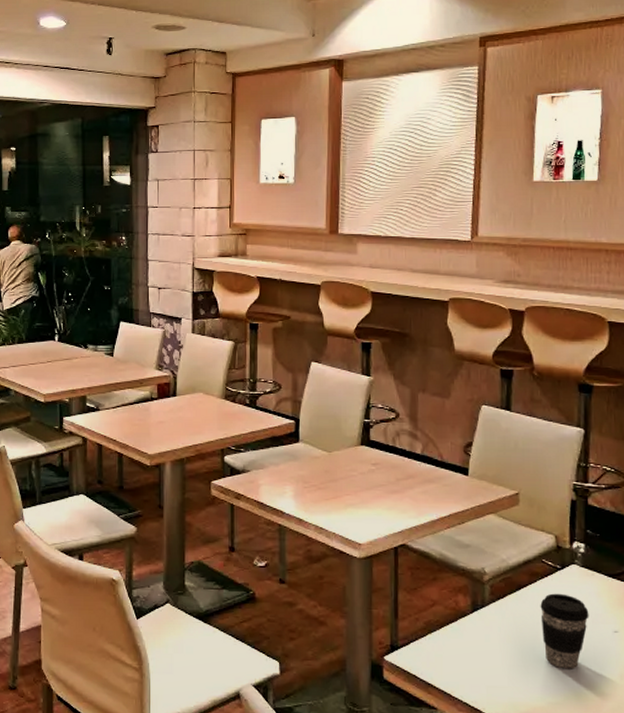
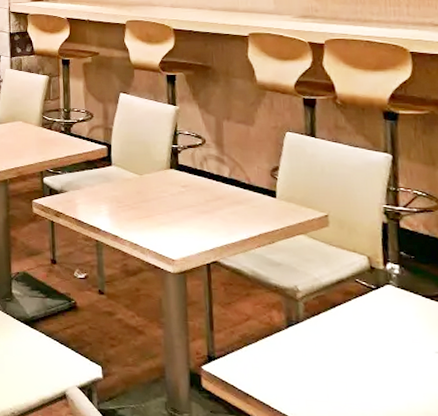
coffee cup: present [540,593,589,669] -> none [356,312,408,387]

